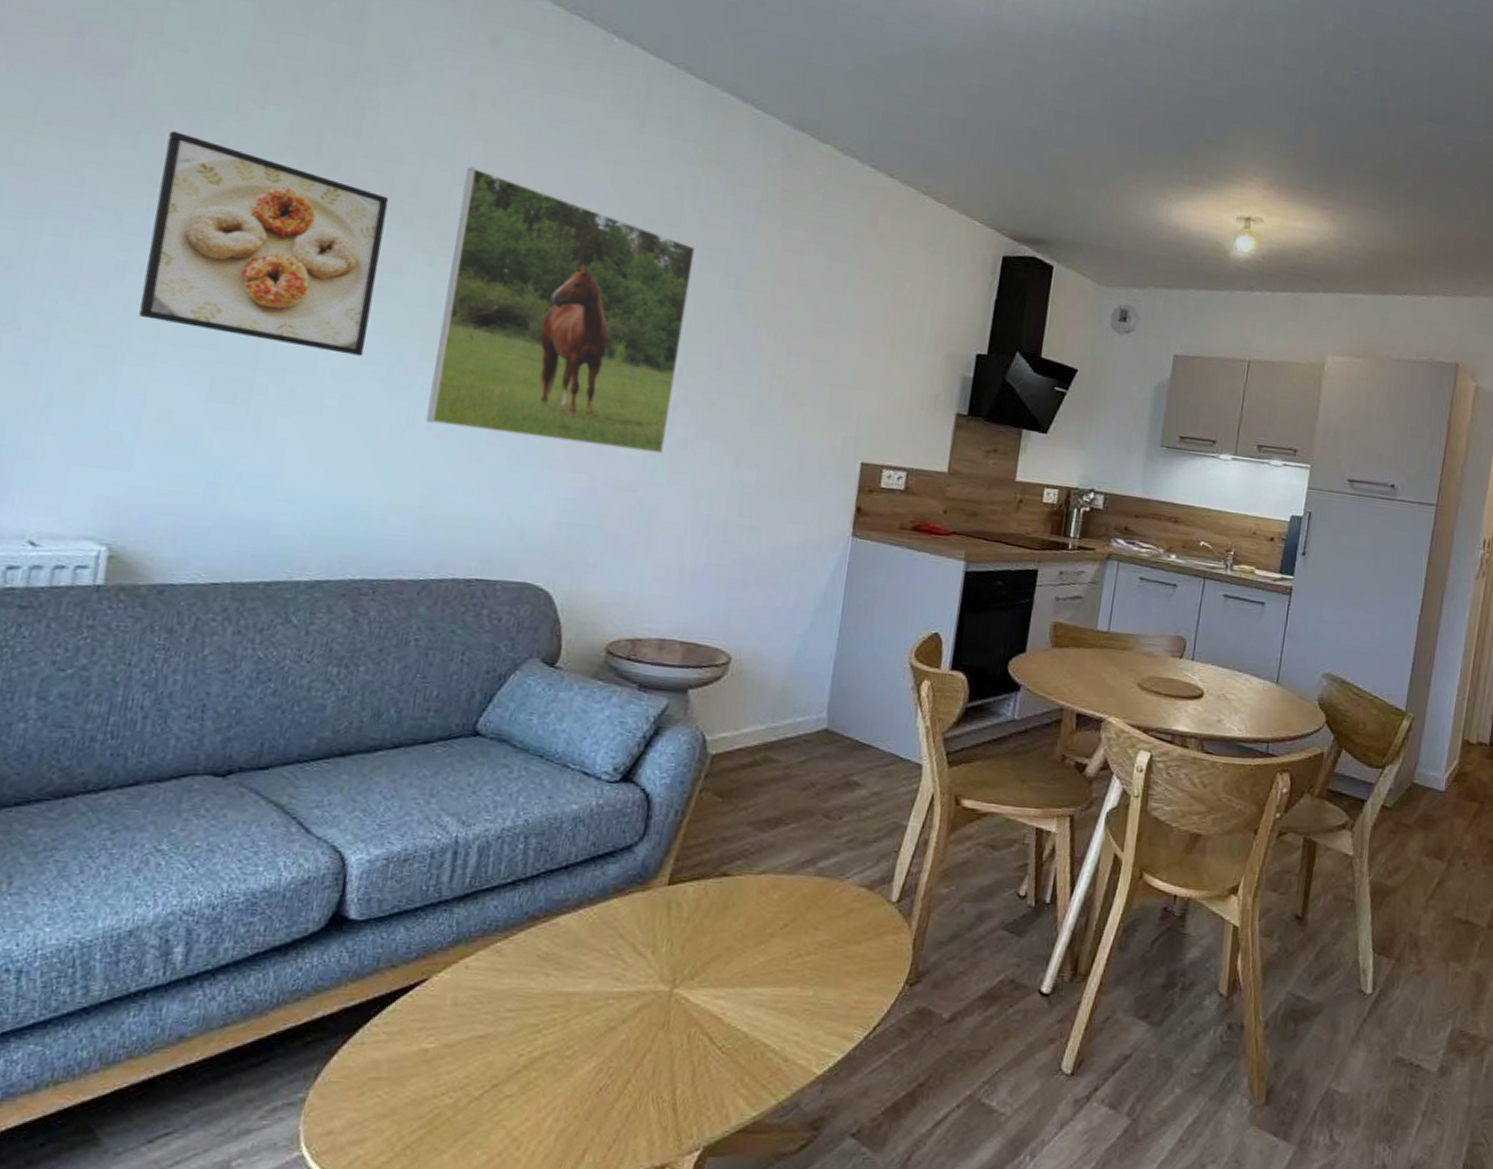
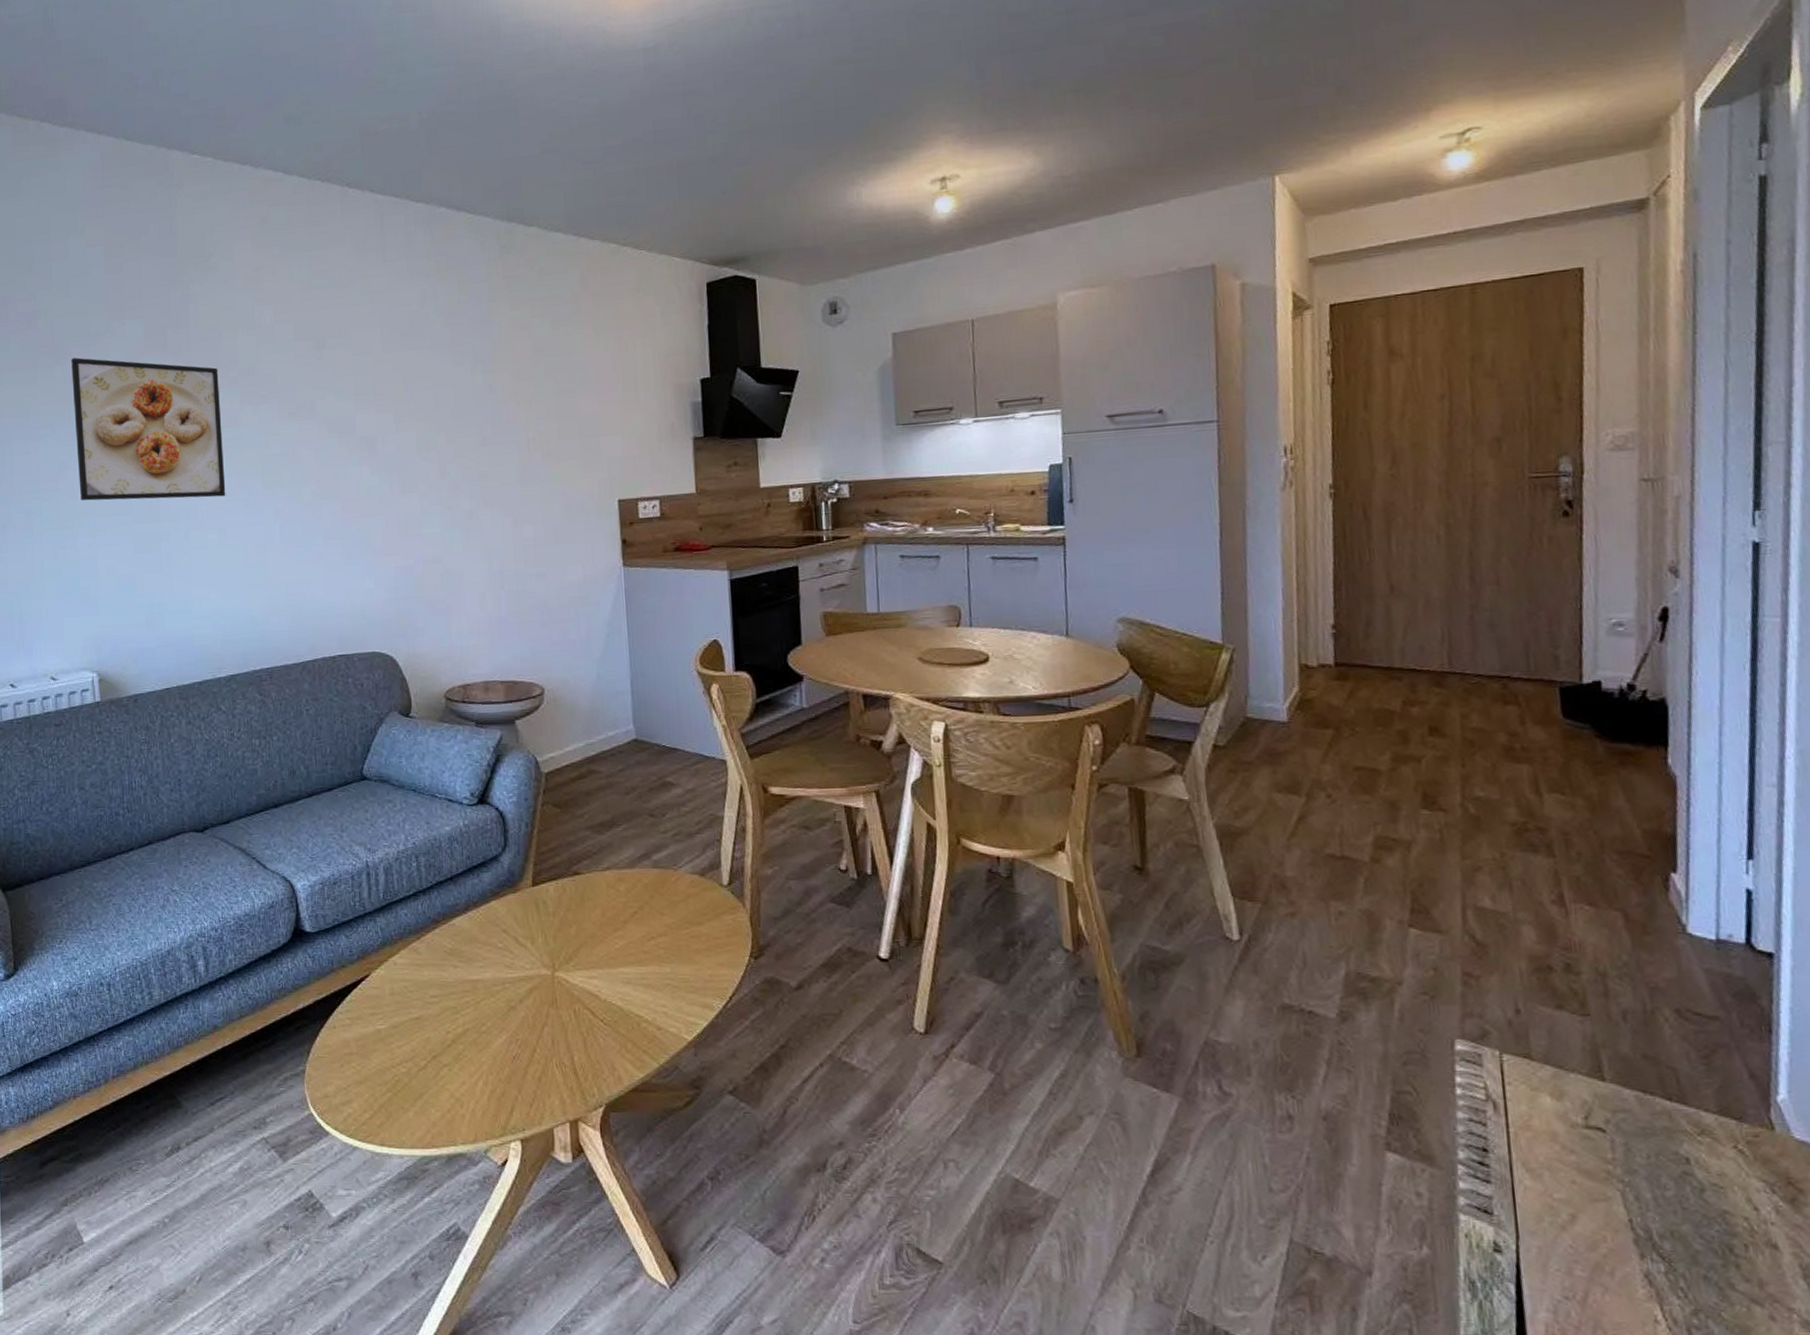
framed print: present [425,167,695,453] -> none [266,327,455,537]

